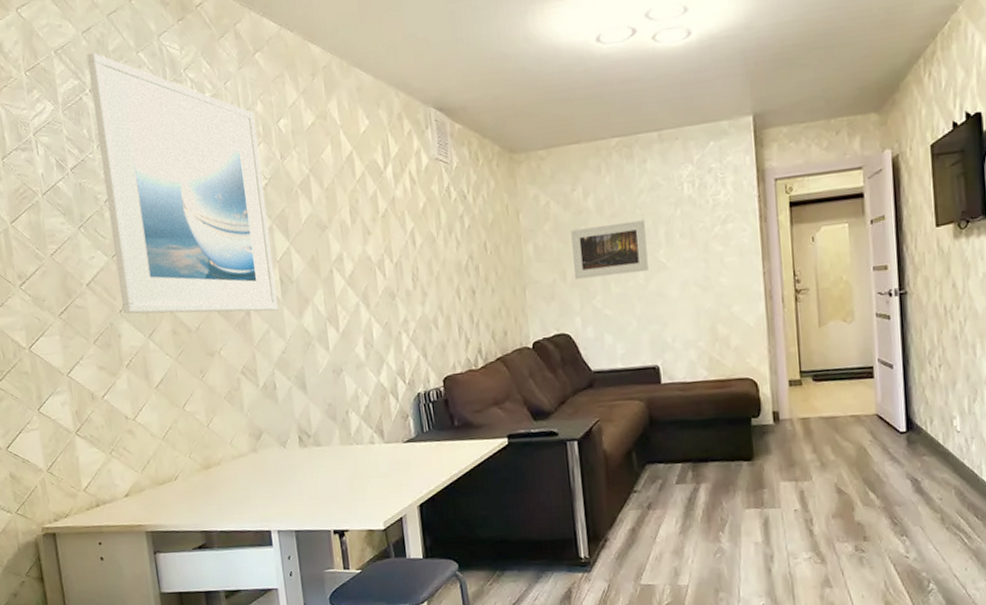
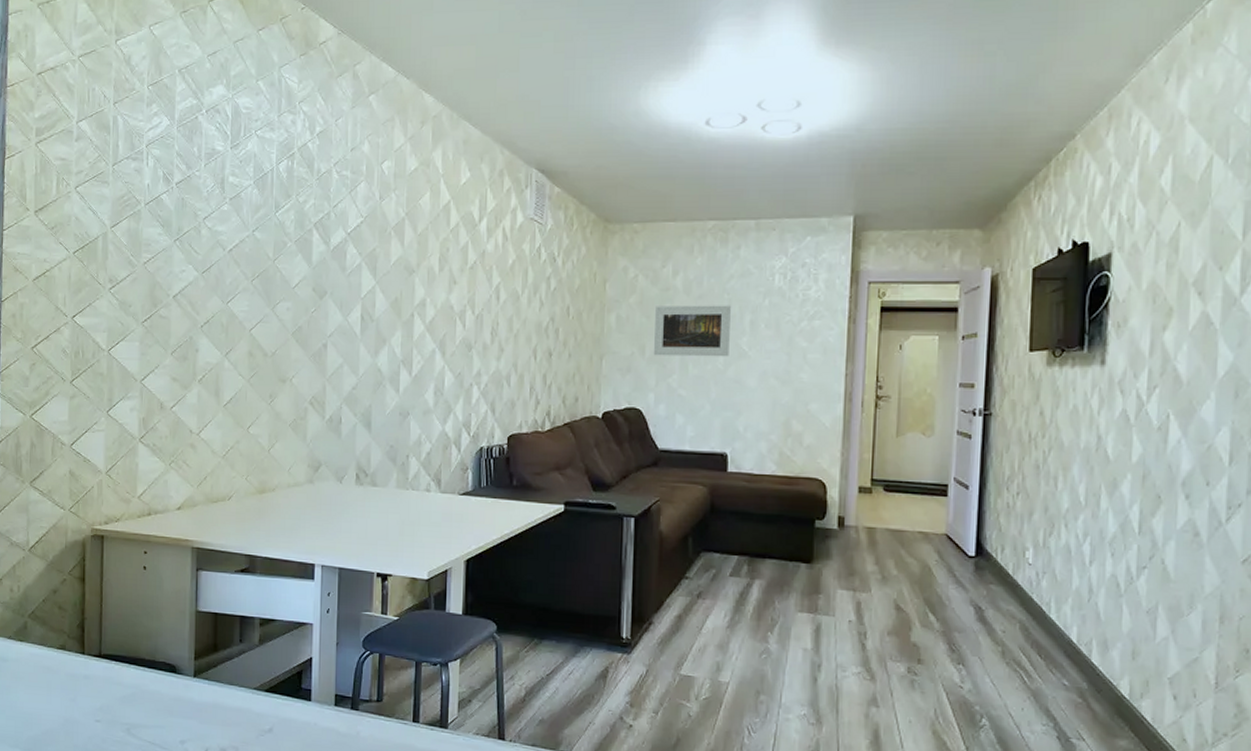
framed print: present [86,52,278,314] -> none [204,75,361,346]

